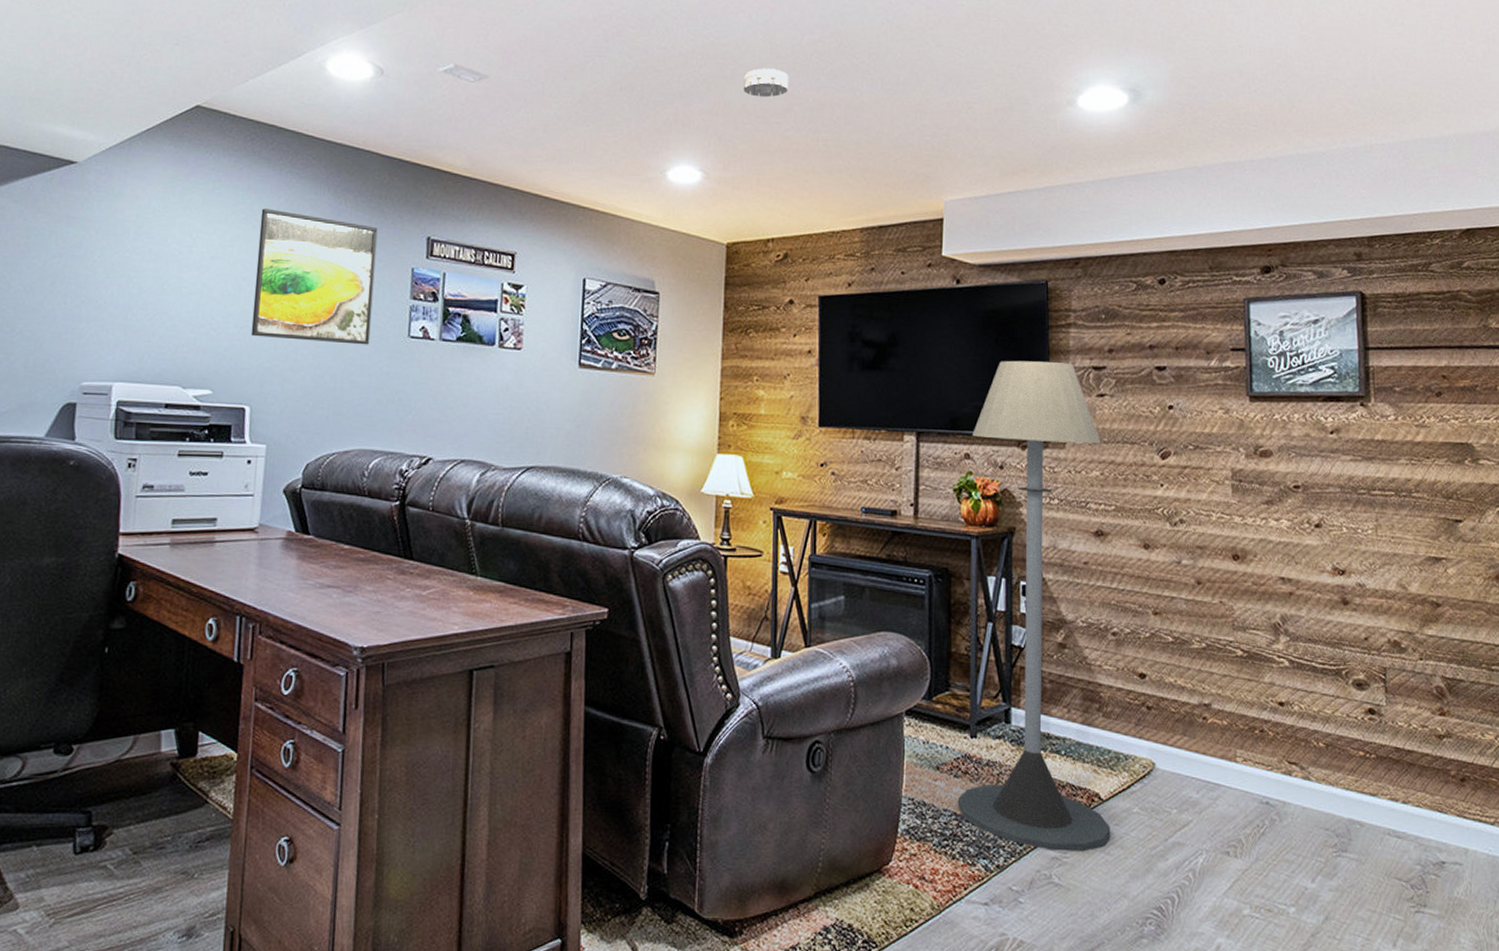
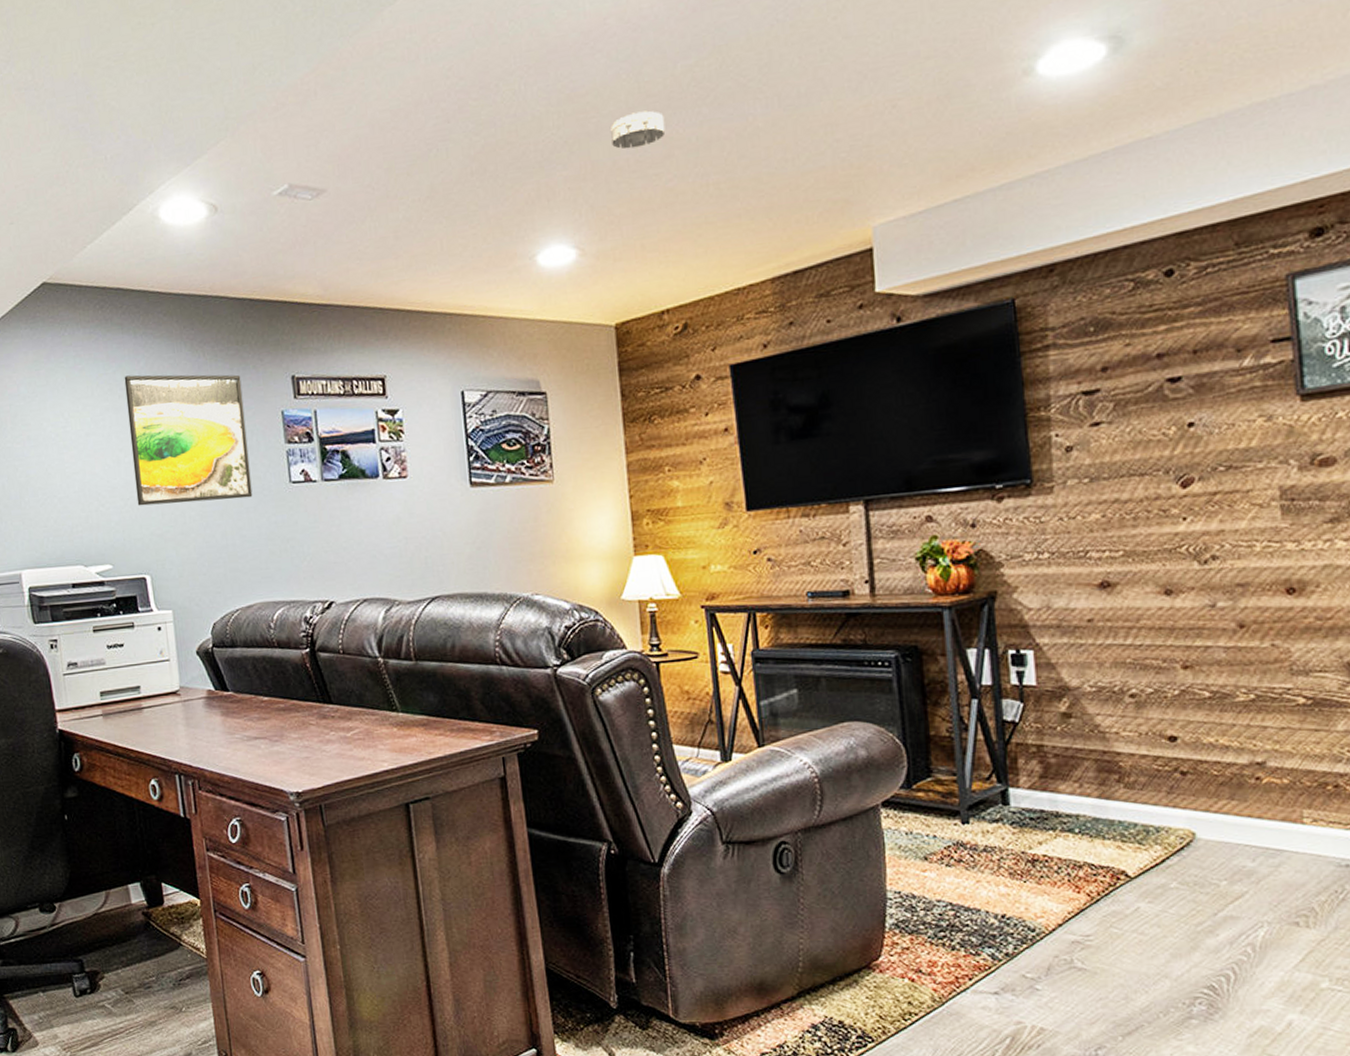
floor lamp: present [957,360,1111,852] -> none [933,392,1144,935]

